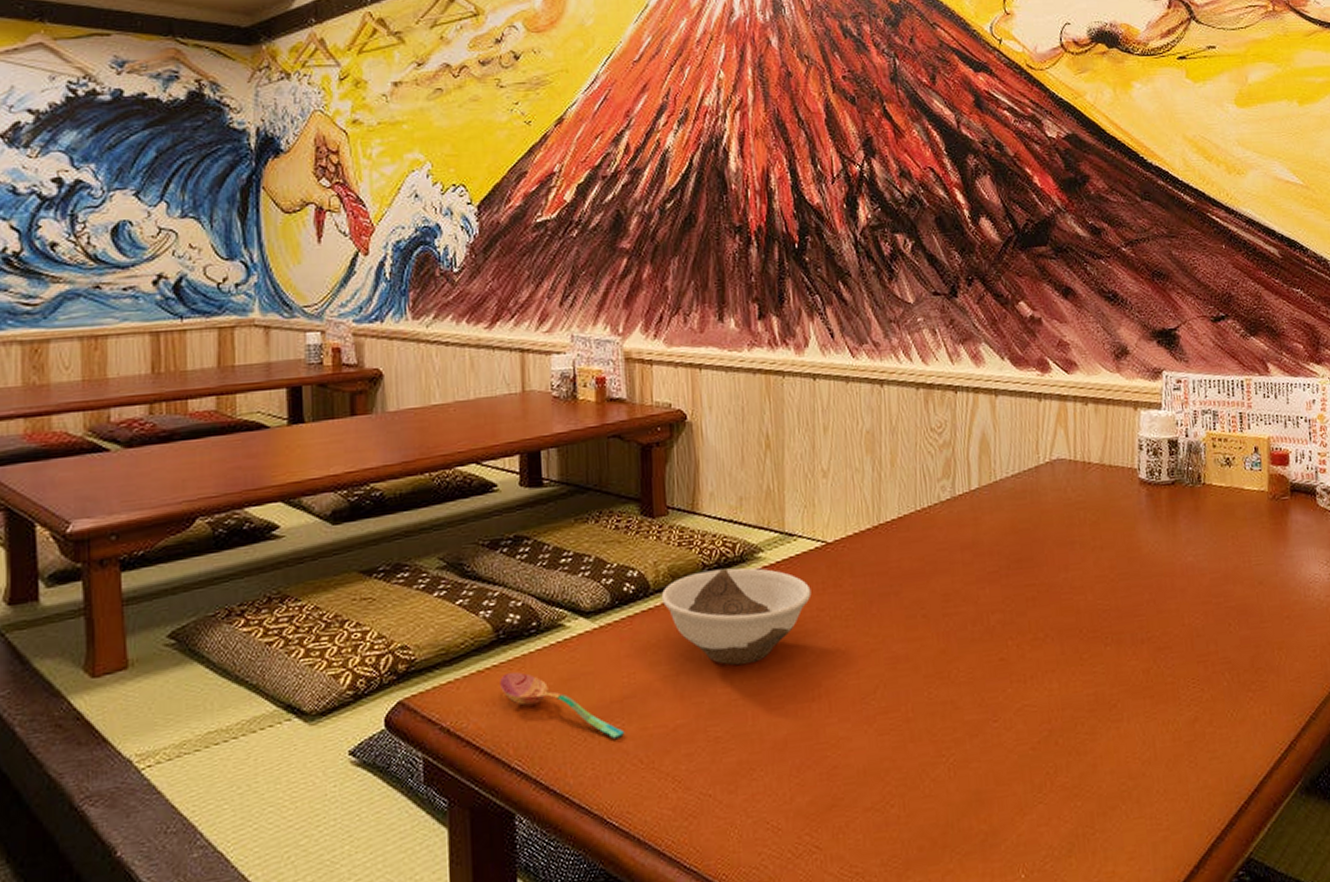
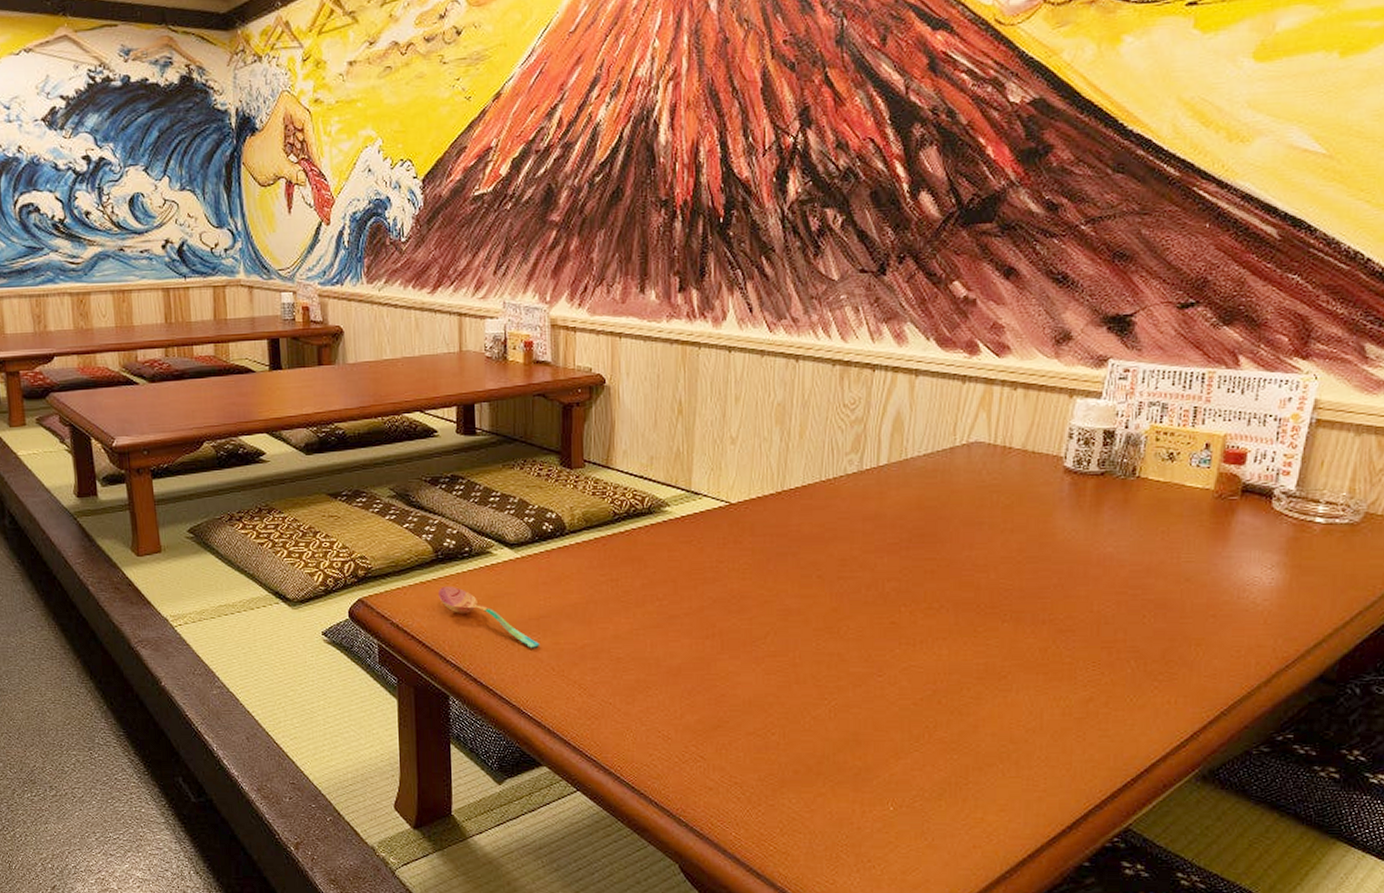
bowl: present [661,567,812,666] -> none [575,518,712,602]

